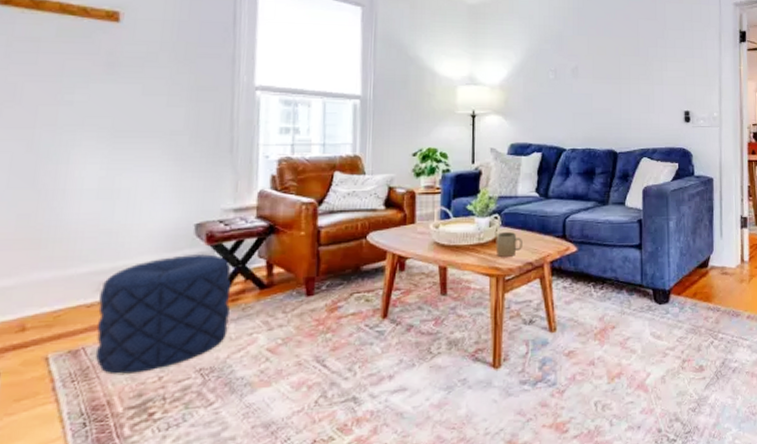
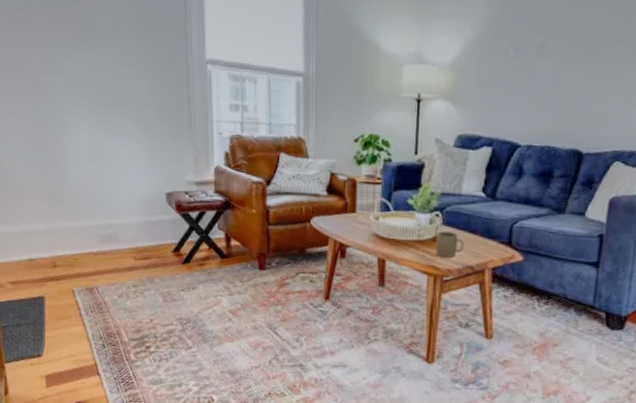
pouf: present [95,254,232,374] -> none [102,220,198,313]

